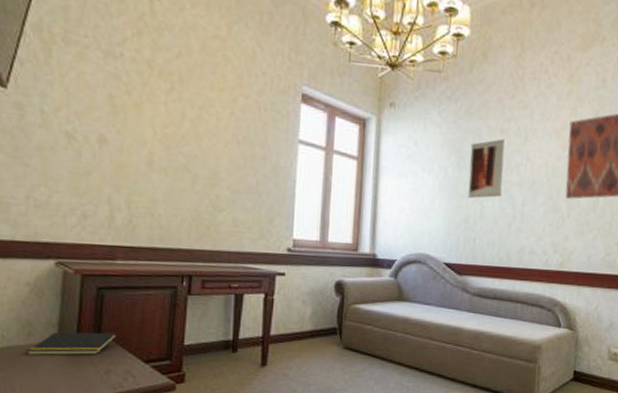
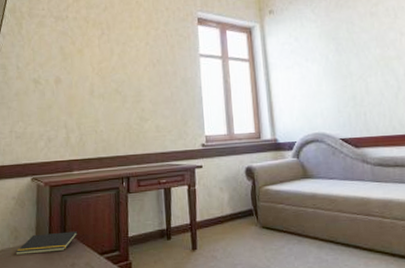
wall art: present [468,138,505,198] -> none [345,21,384,77]

